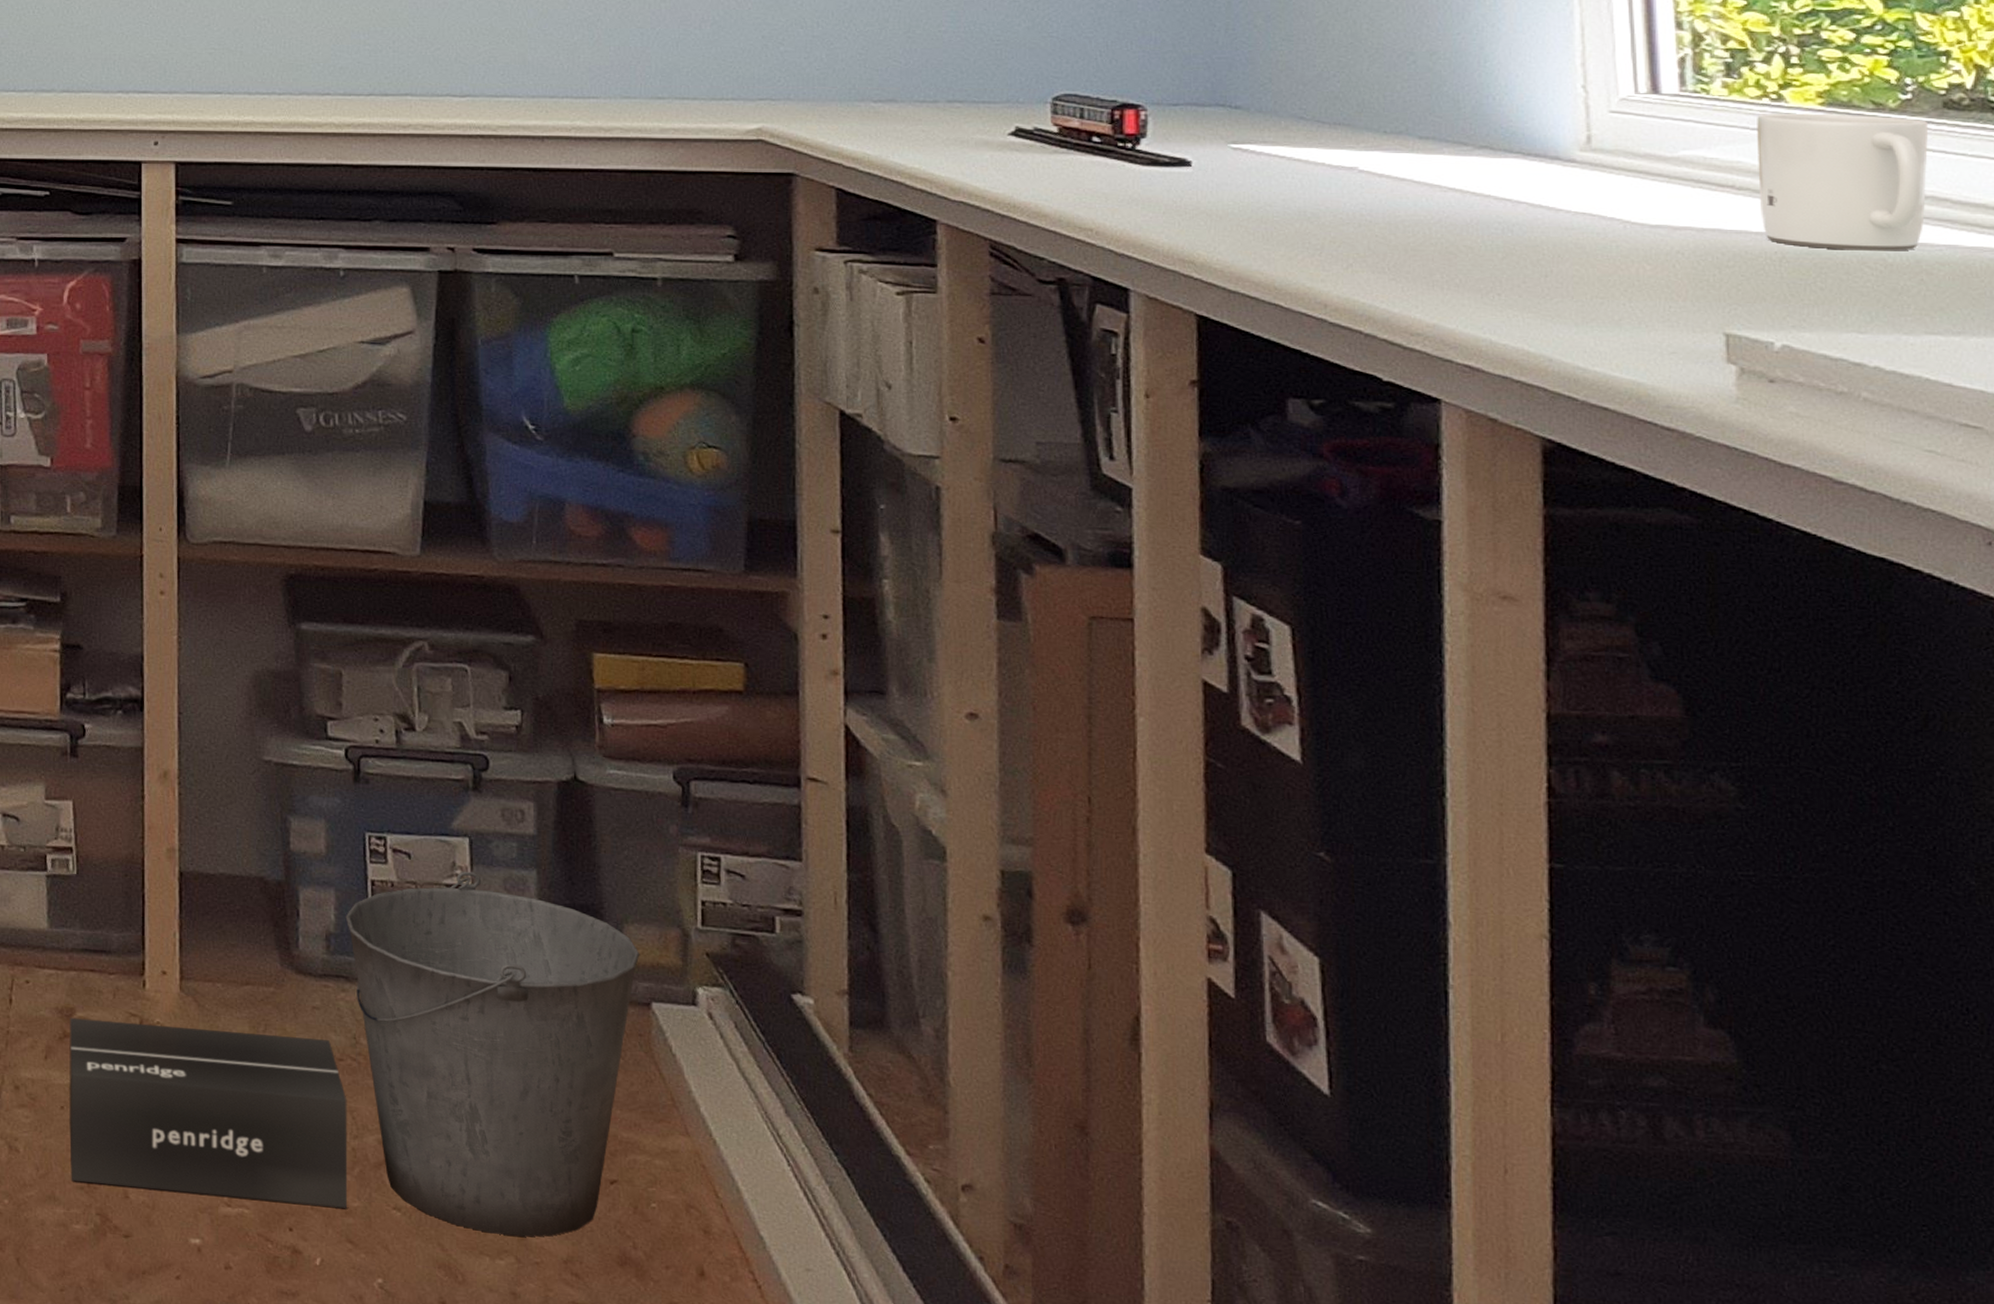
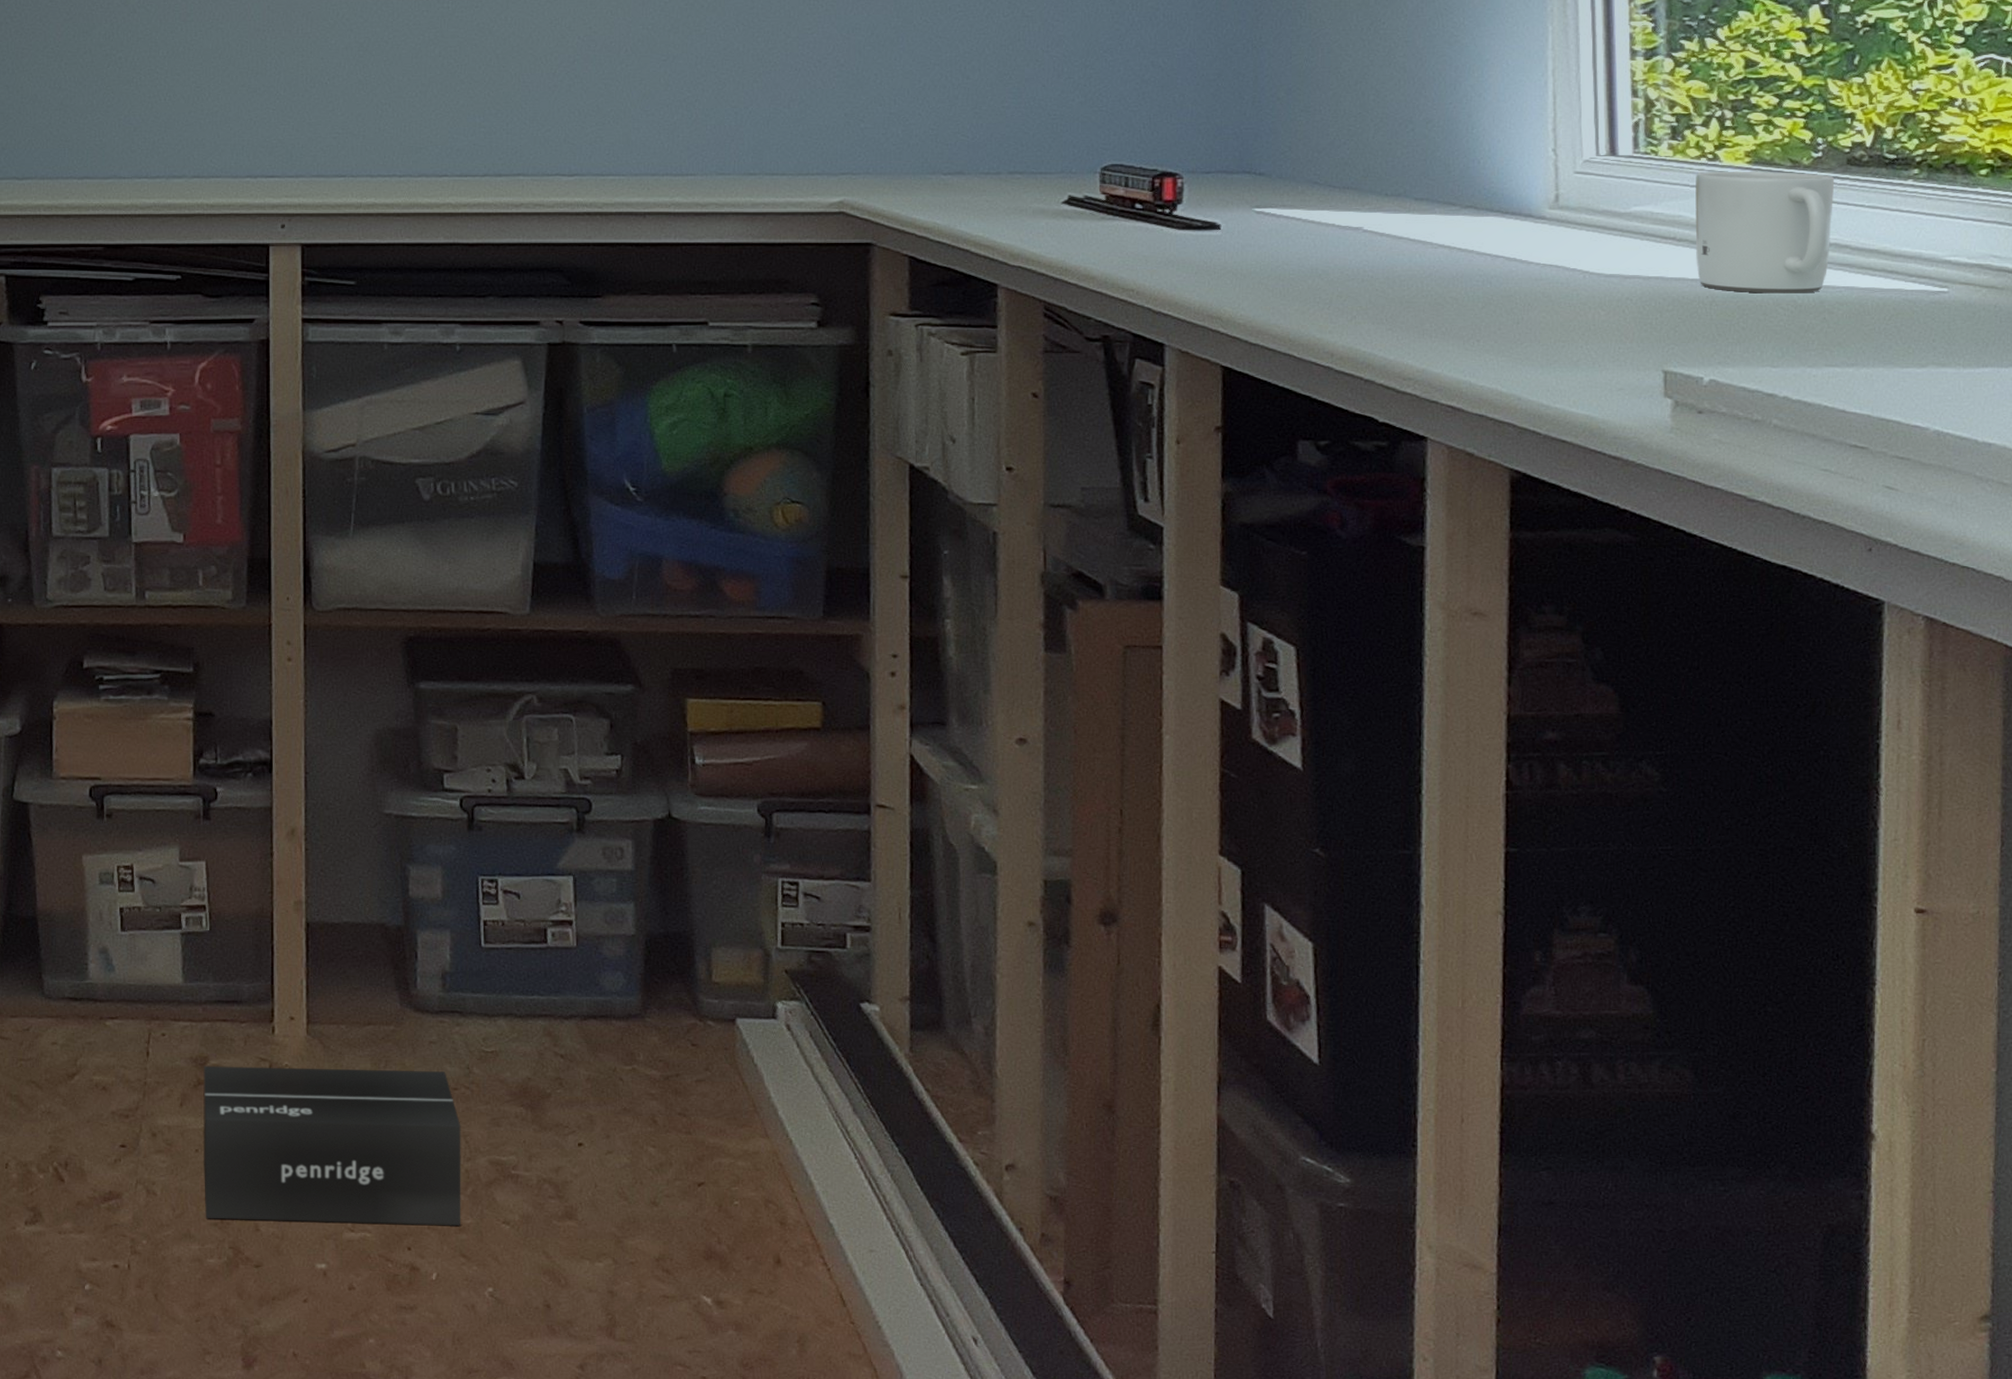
bucket: present [345,871,640,1237] -> none [460,907,727,1240]

